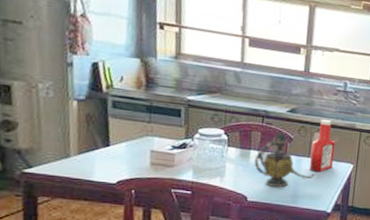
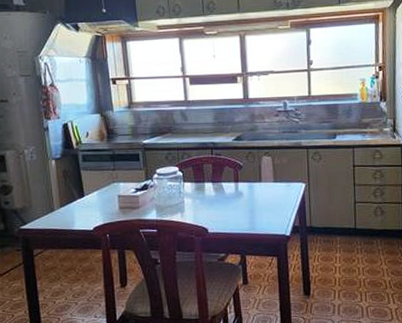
teapot: present [254,130,316,188] -> none [209,160,270,217]
ketchup bottle: present [310,119,335,172] -> none [260,141,285,196]

